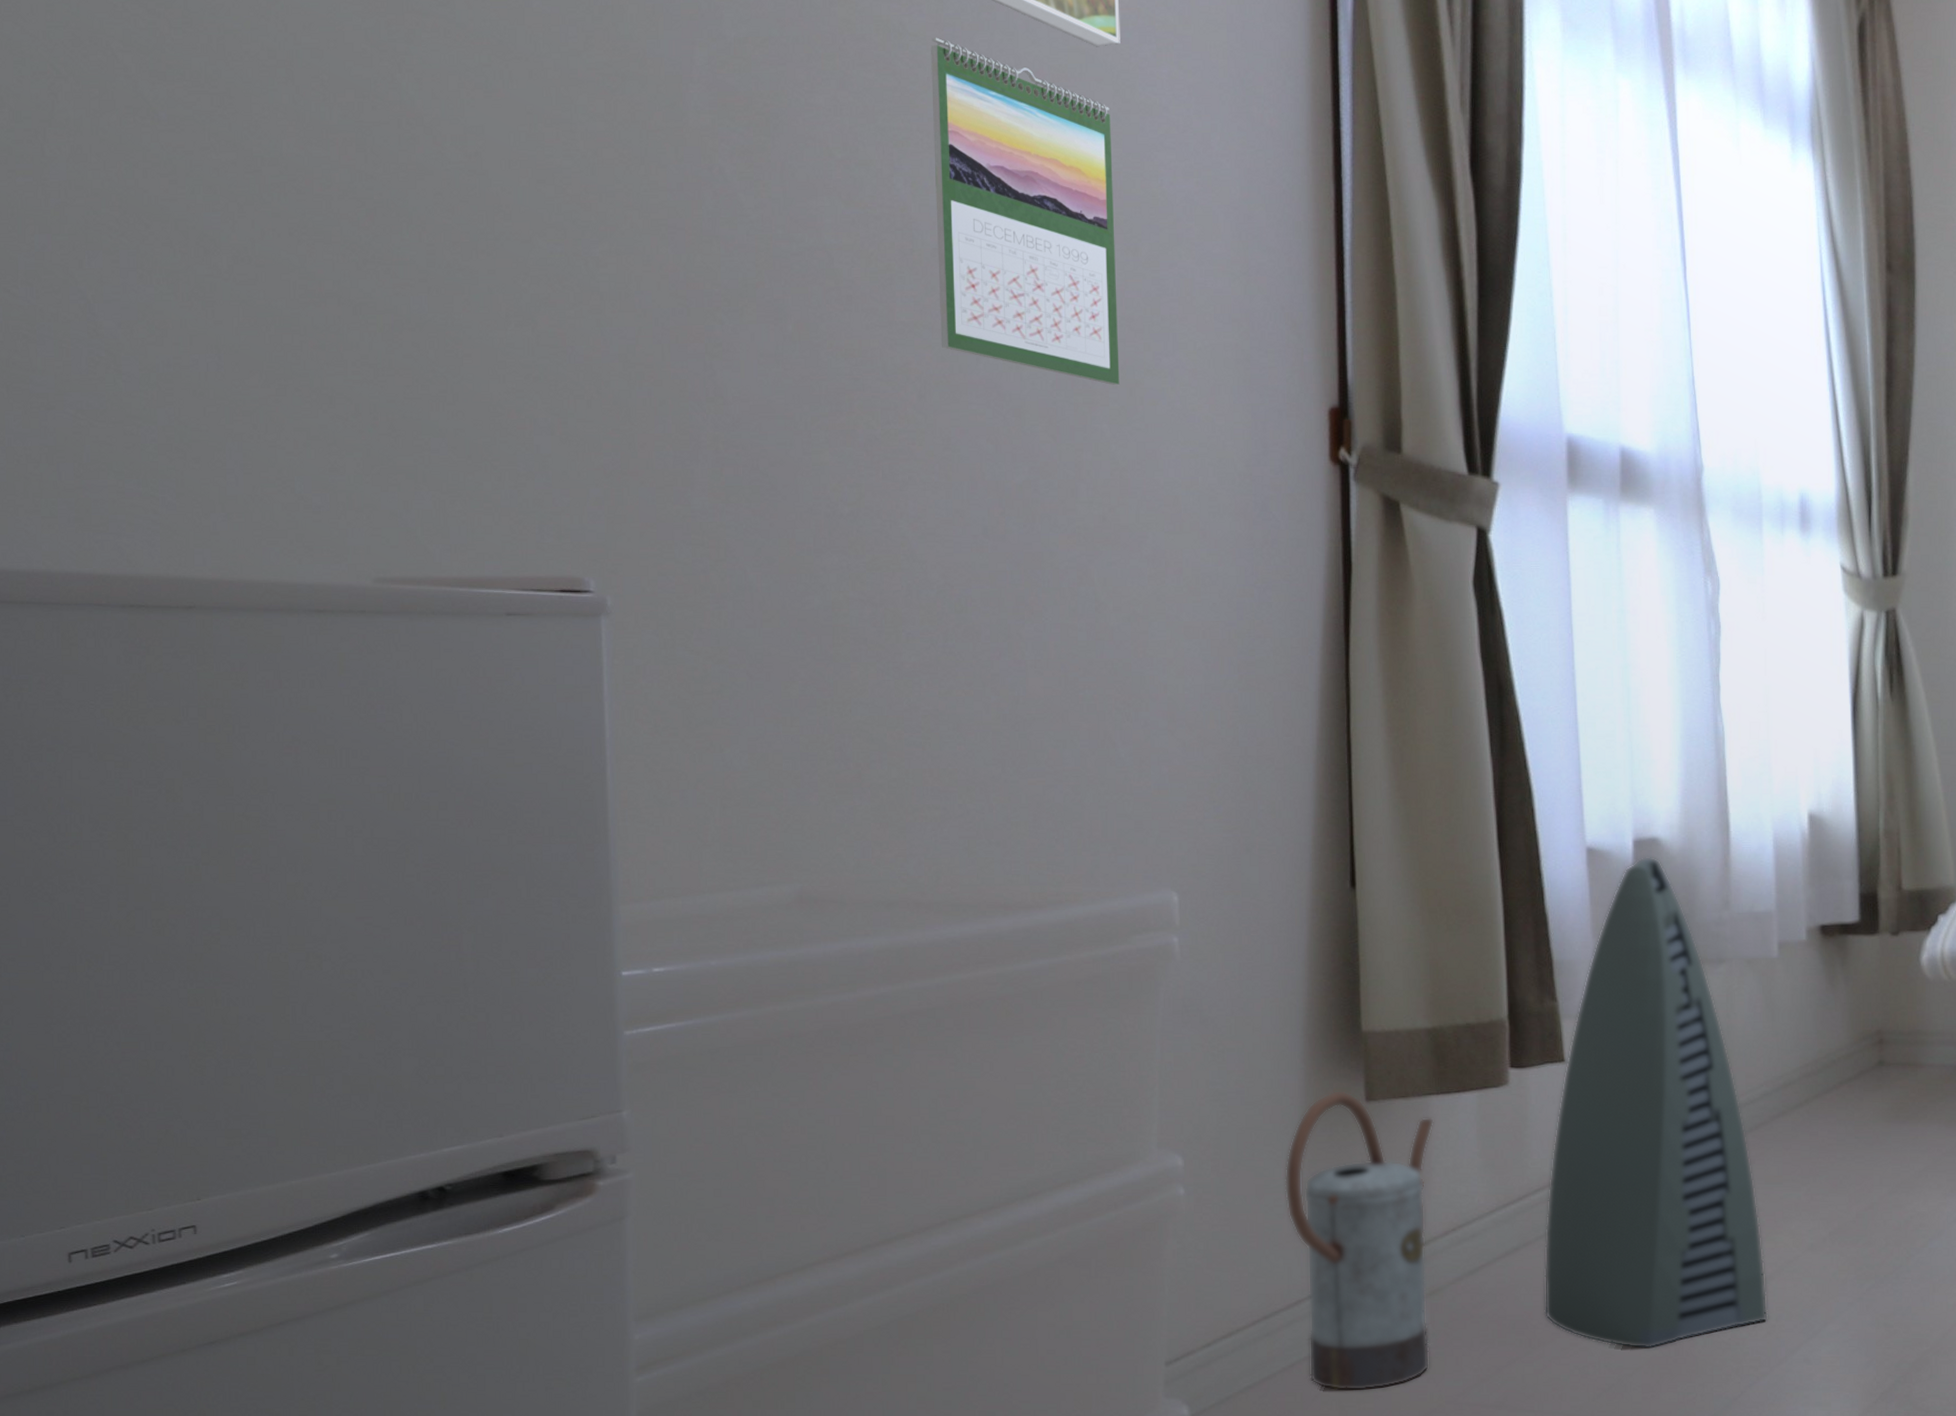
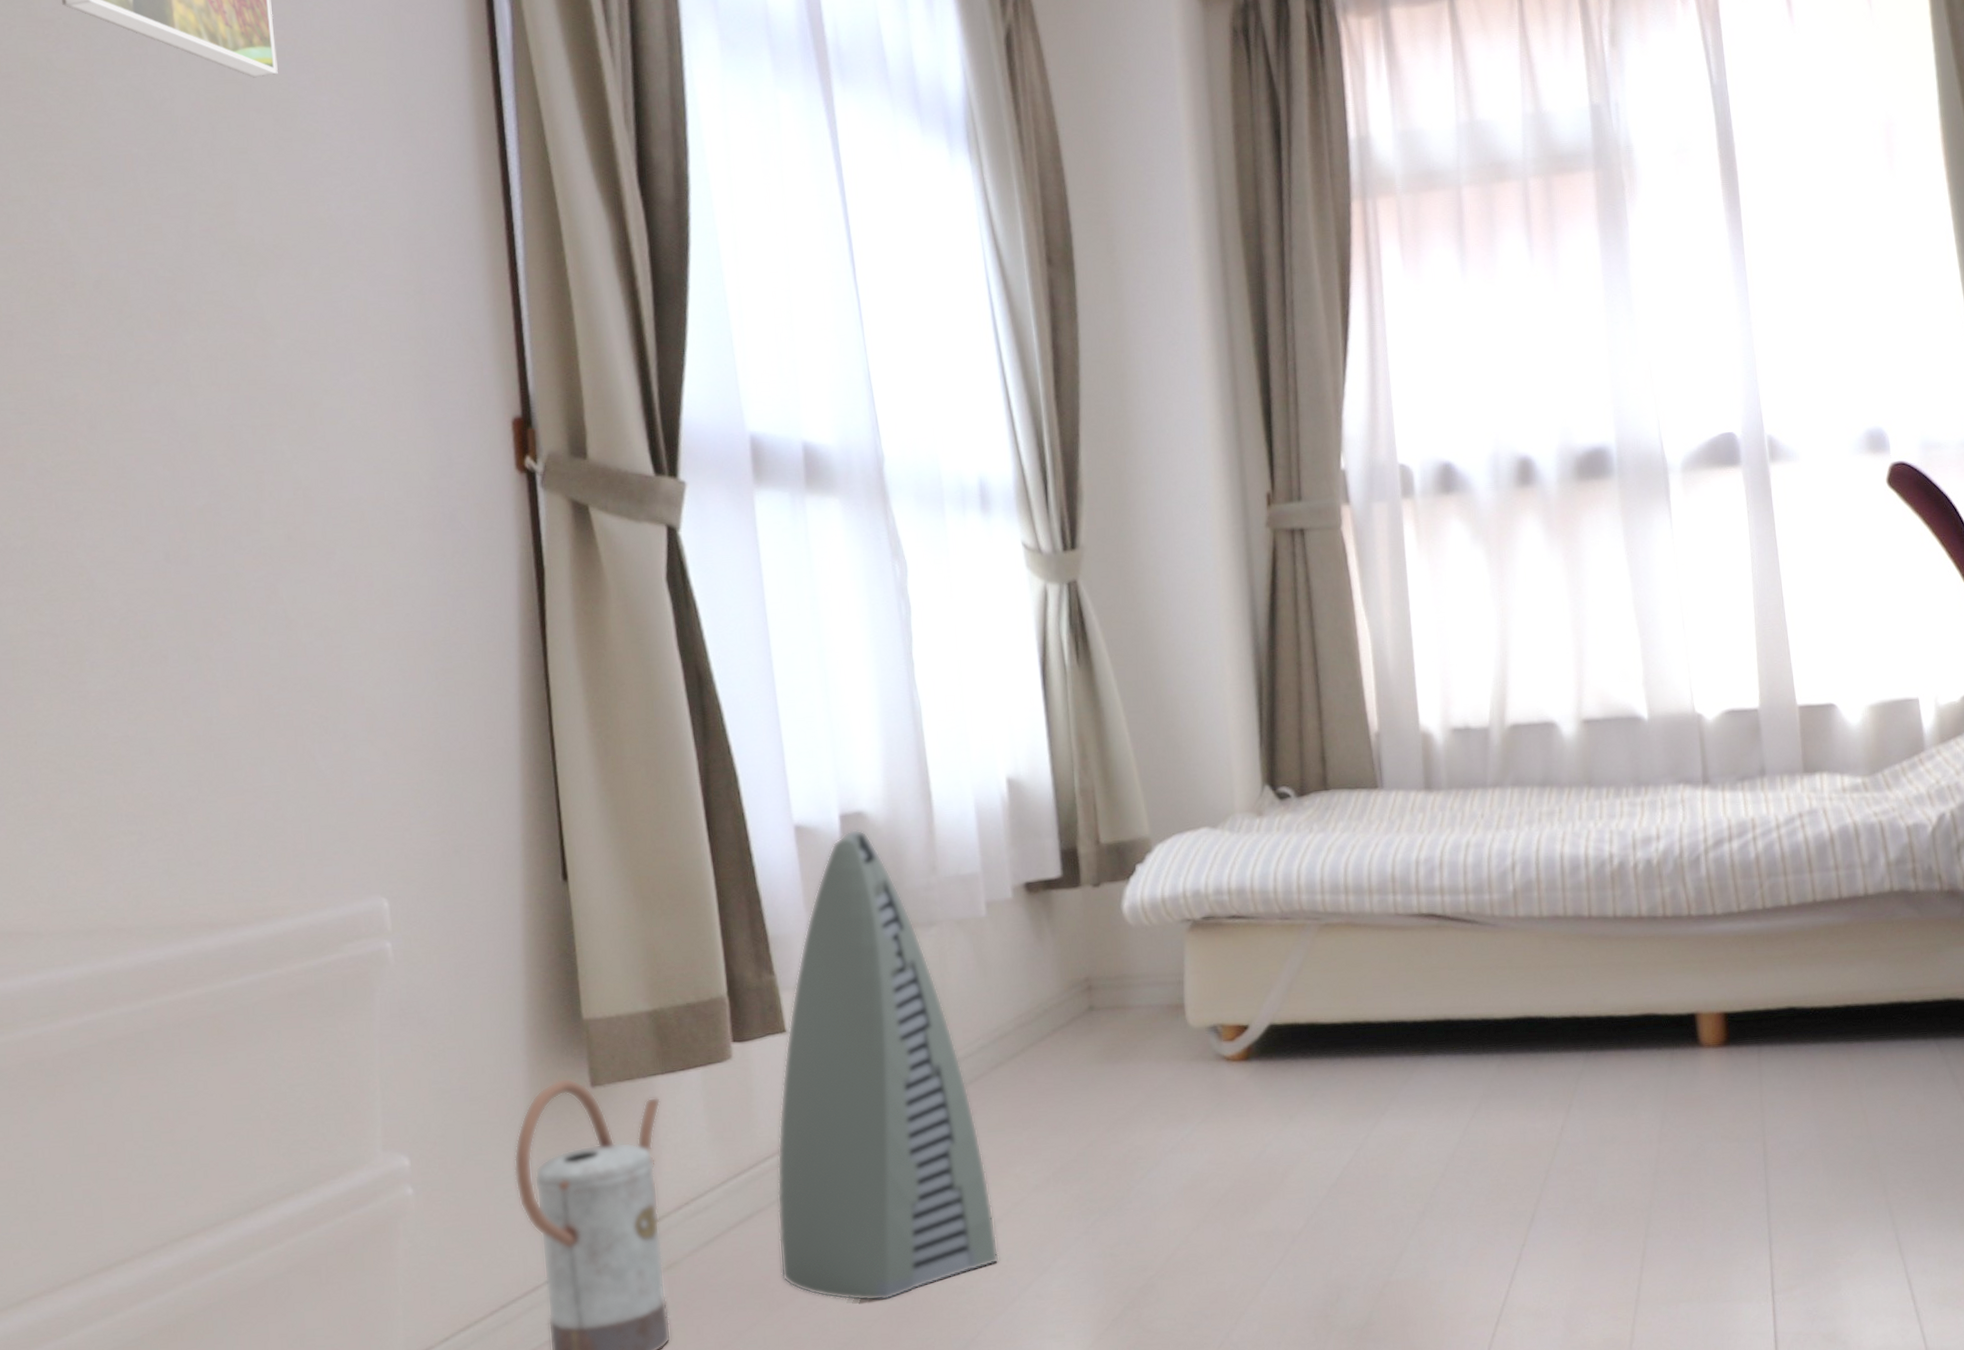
calendar: present [931,37,1120,385] -> none [80,73,298,407]

